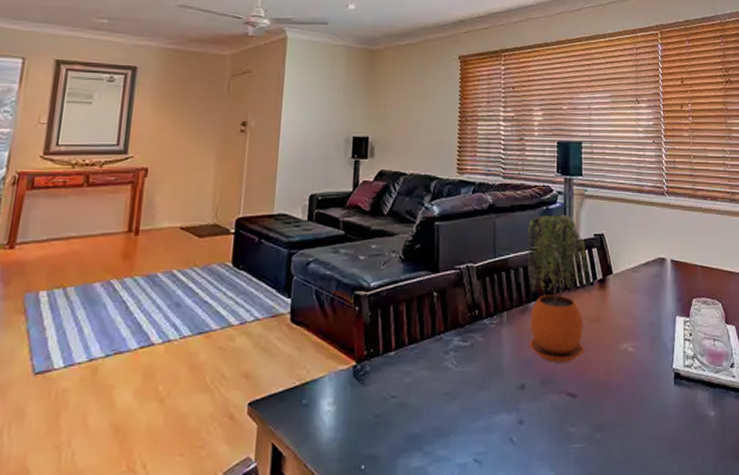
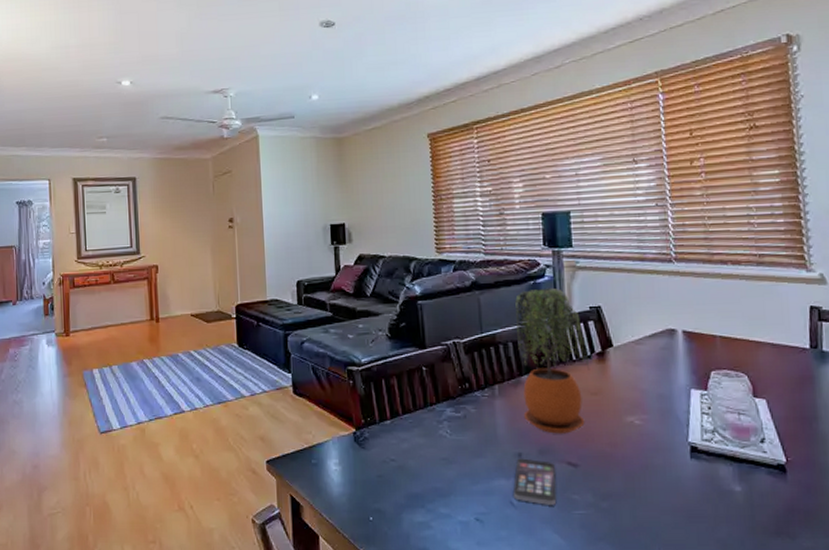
smartphone: none [513,390,555,440] -> present [512,458,557,505]

